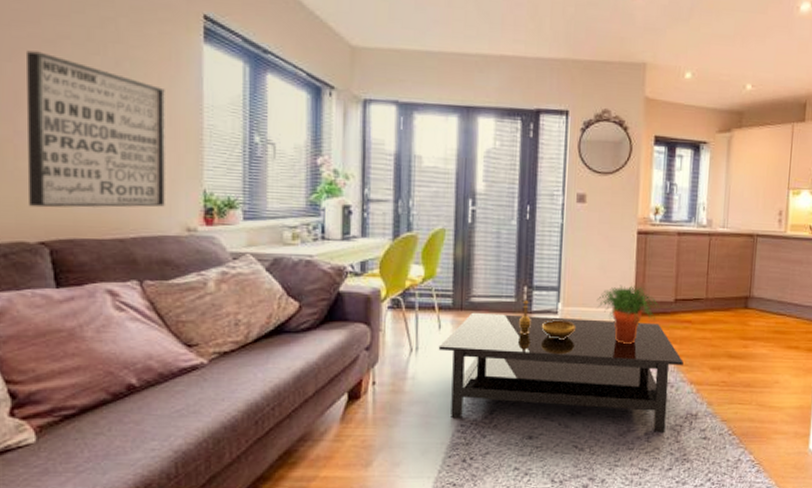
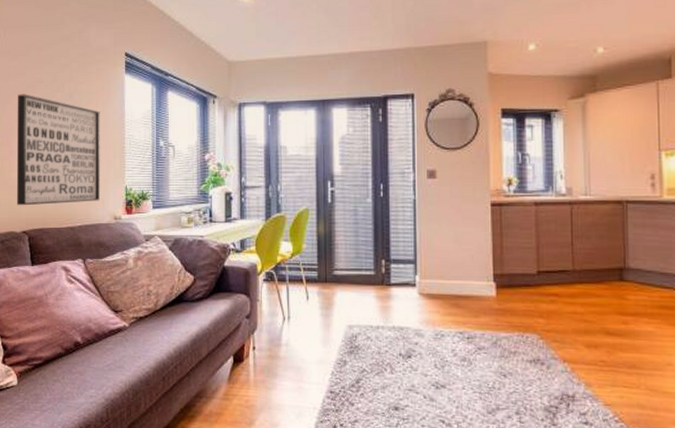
coffee table: present [438,312,684,434] -> none [307,284,553,415]
decorative bowl: present [518,300,575,340] -> none [378,273,434,312]
potted plant: present [596,285,660,344] -> none [454,257,522,317]

